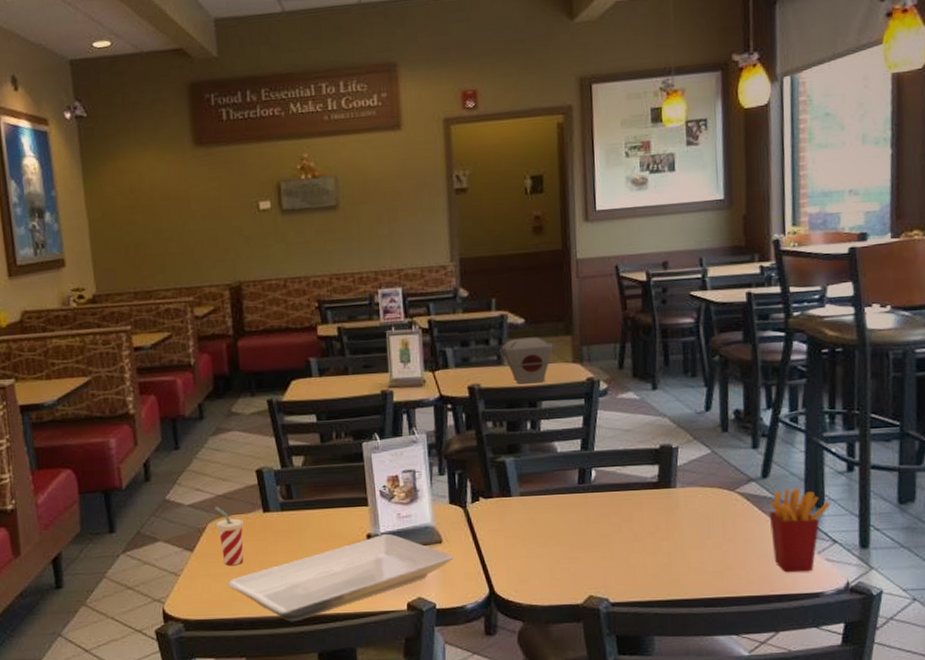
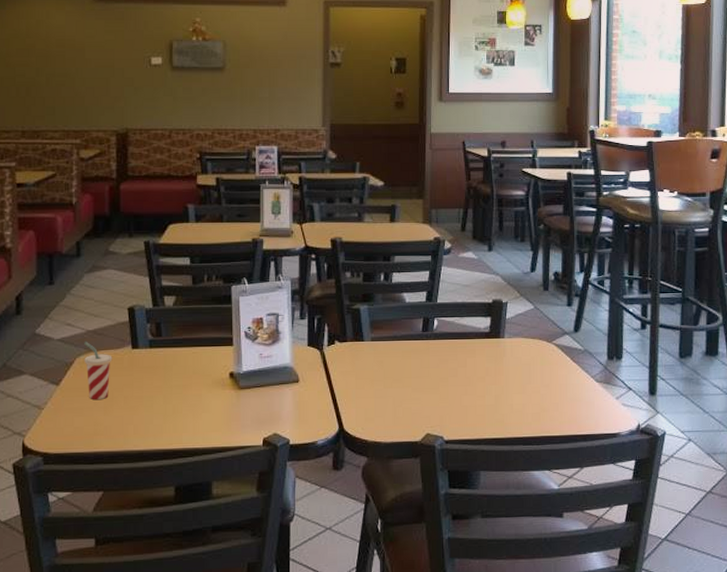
tray: present [227,533,453,622] -> none [90,372,308,456]
takeout container: present [499,337,557,384] -> none [360,198,410,240]
french fries: present [769,488,831,572] -> none [578,342,627,414]

